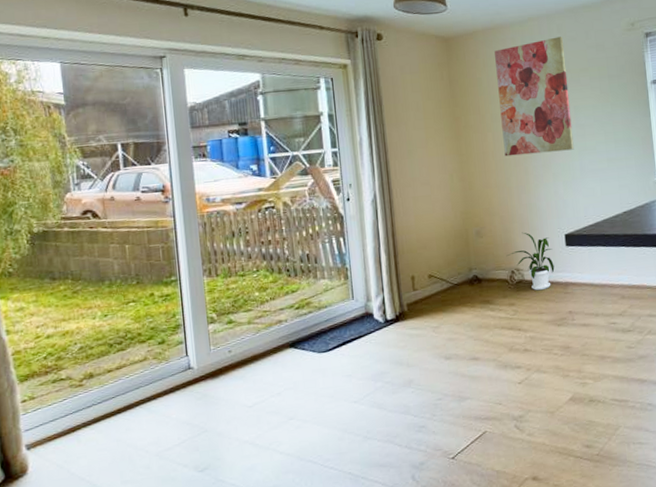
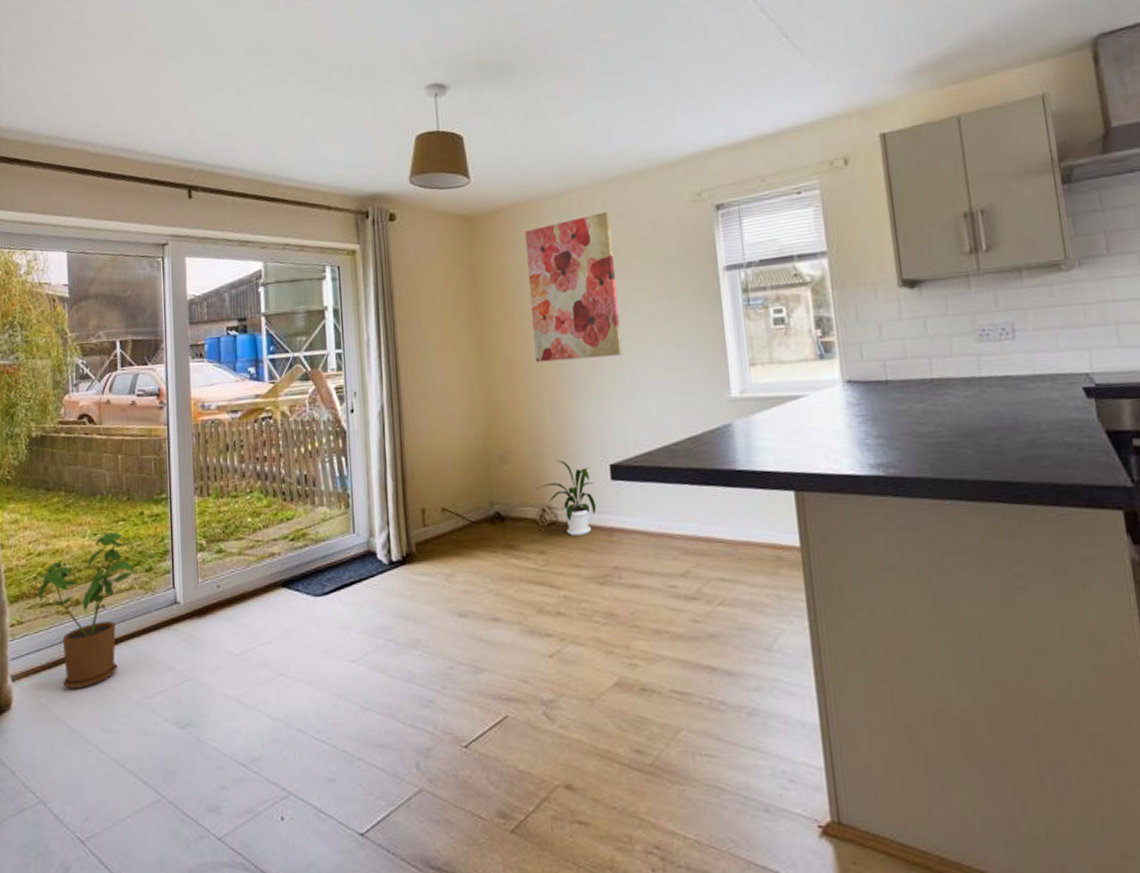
house plant: none [49,312,150,451] -> present [38,532,137,689]

